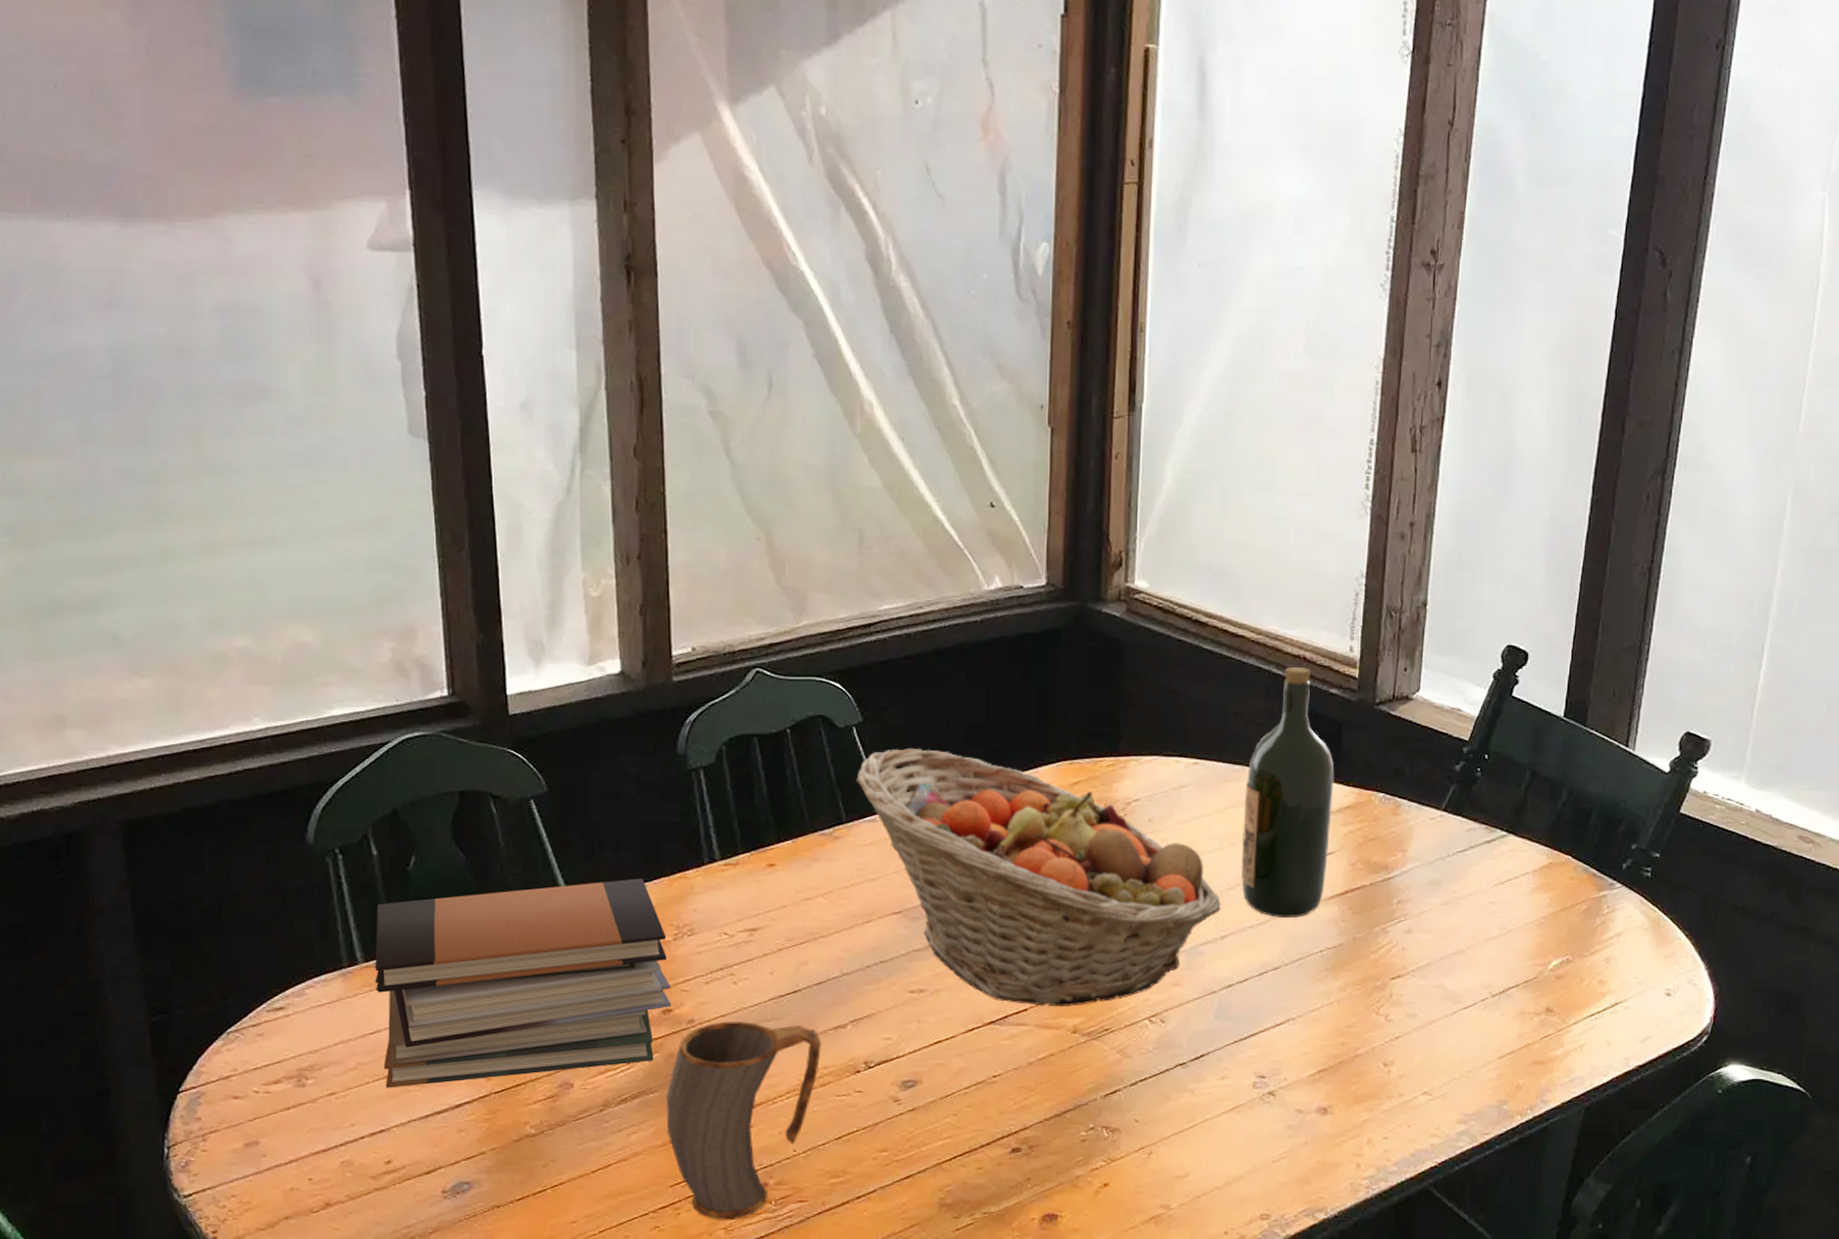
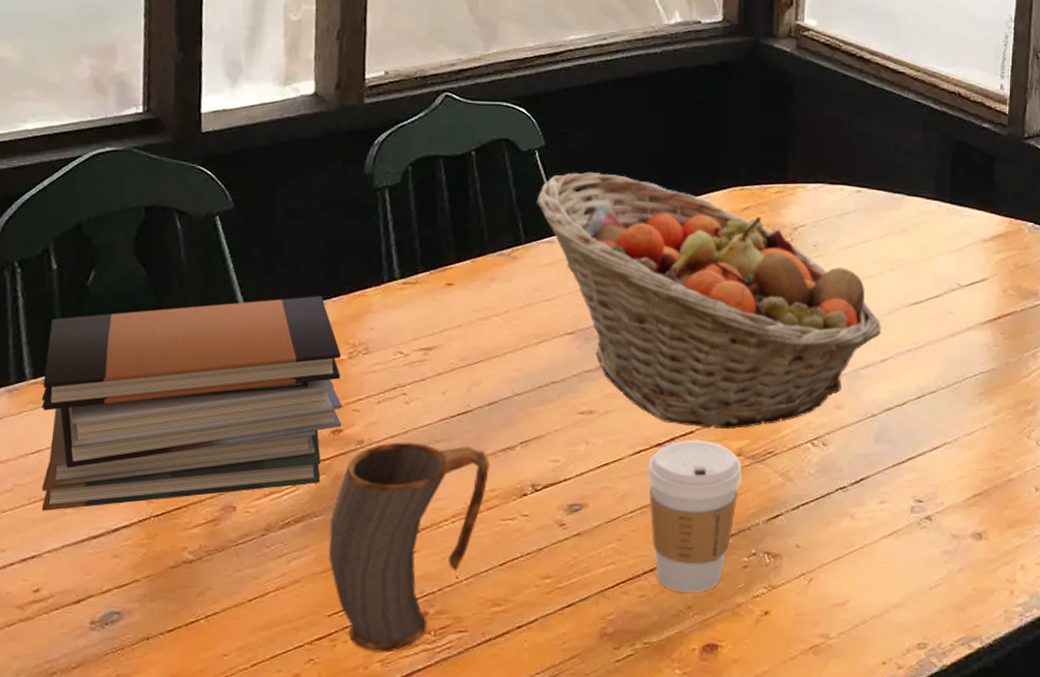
coffee cup: none [981,1017,1078,1166] -> present [647,439,742,593]
wine bottle: present [1241,667,1335,918] -> none [901,103,987,342]

